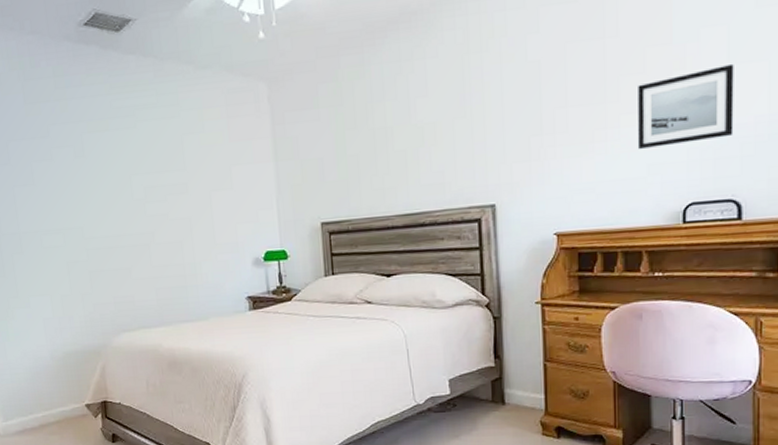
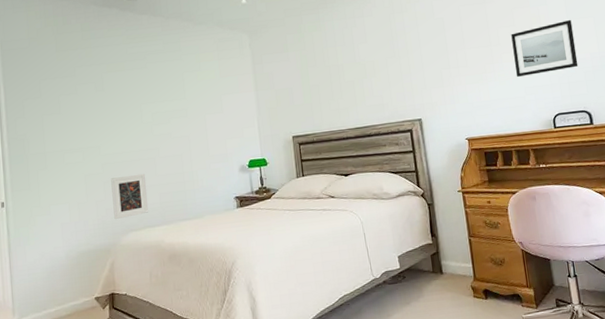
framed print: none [97,263,144,318] -> present [111,173,149,220]

